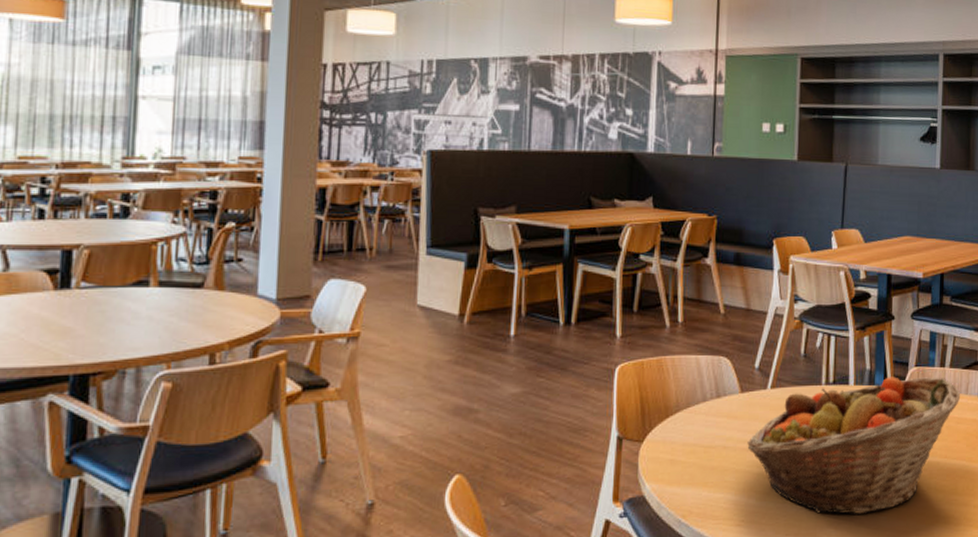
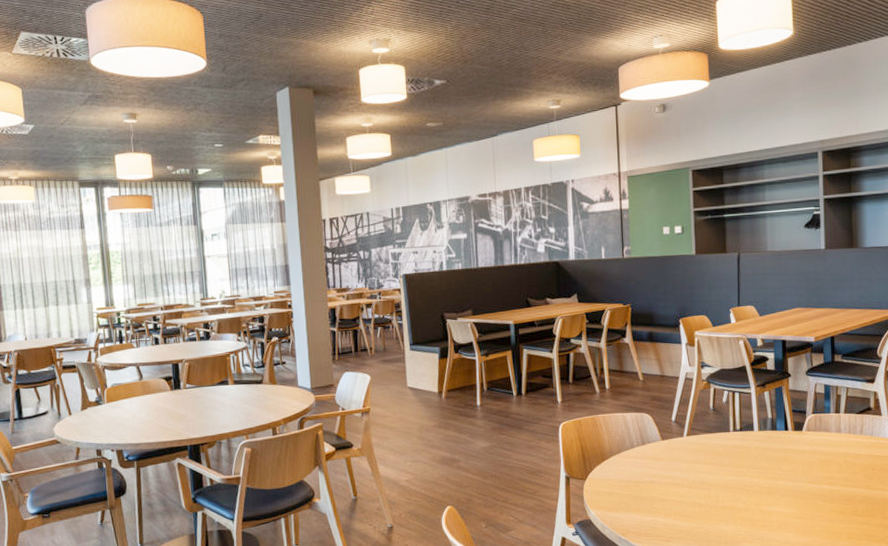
fruit basket: present [747,376,961,515] -> none [670,421,856,532]

